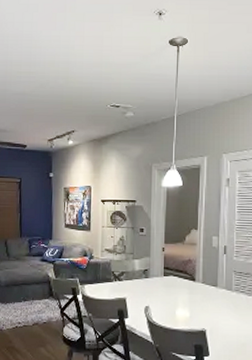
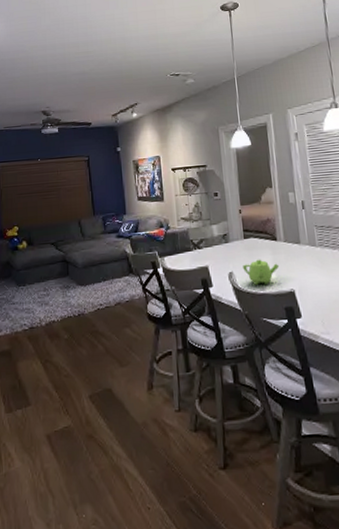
teapot: none [159,297,195,321] -> present [243,259,280,285]

